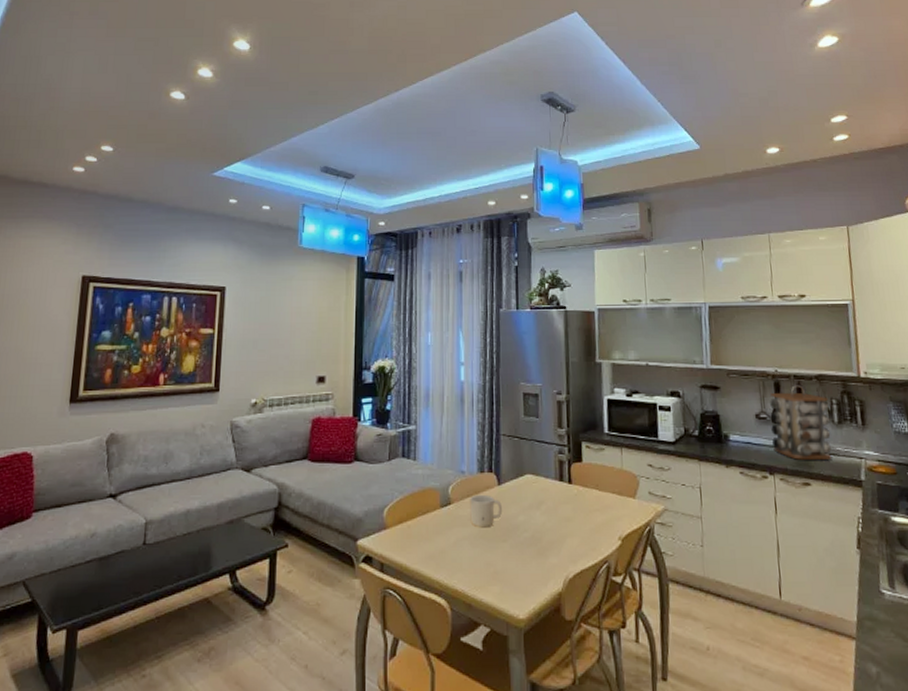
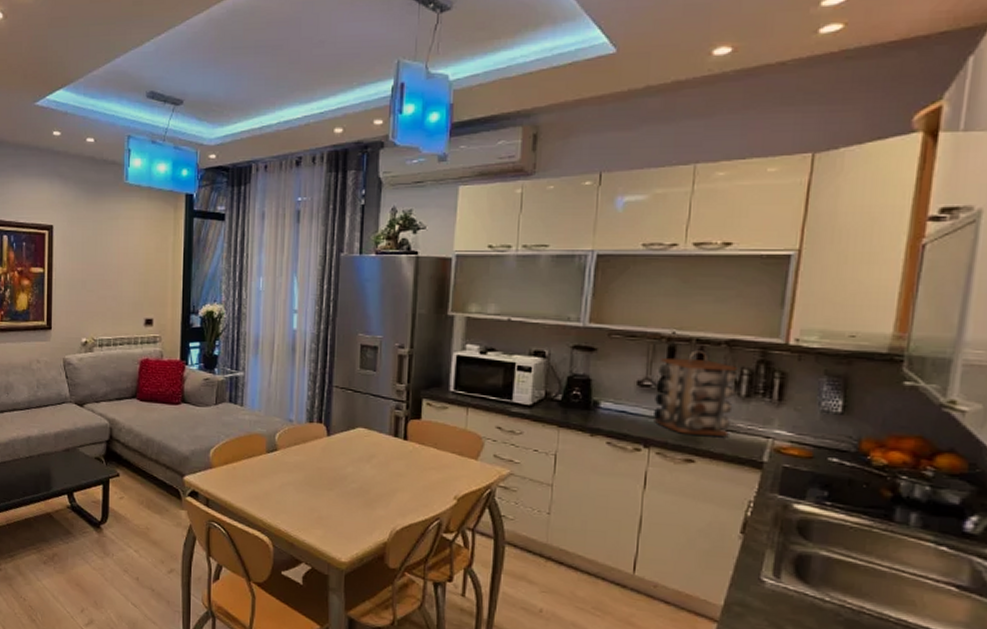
mug: present [470,494,502,528] -> none [296,443,330,476]

